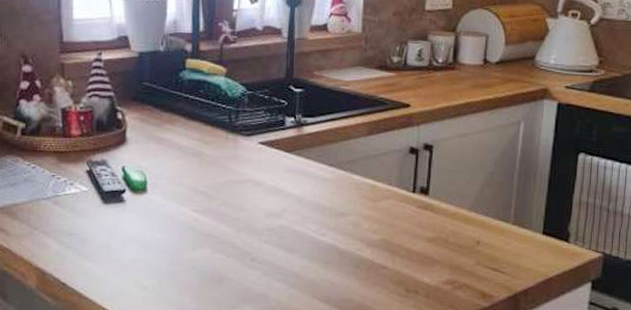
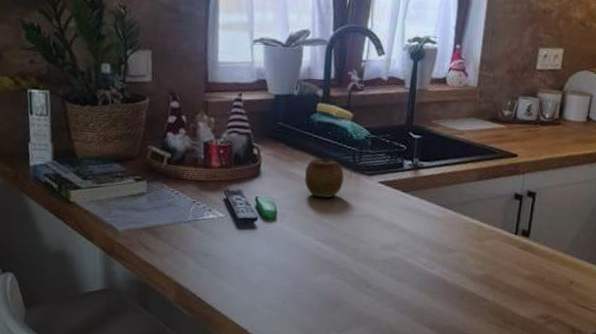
apple: none [176,115,220,164] -> present [305,154,344,198]

